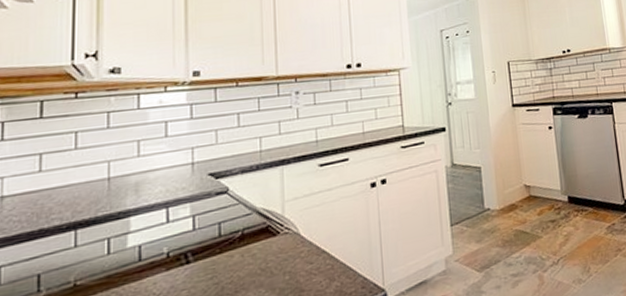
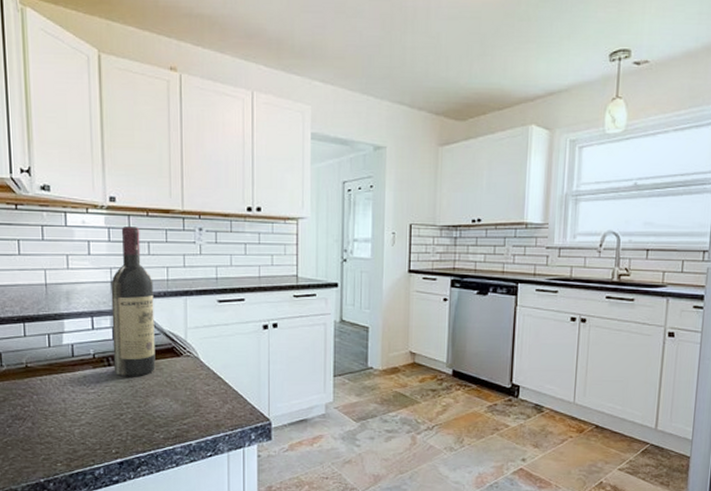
wine bottle: none [192,99,247,275] -> present [111,226,156,377]

